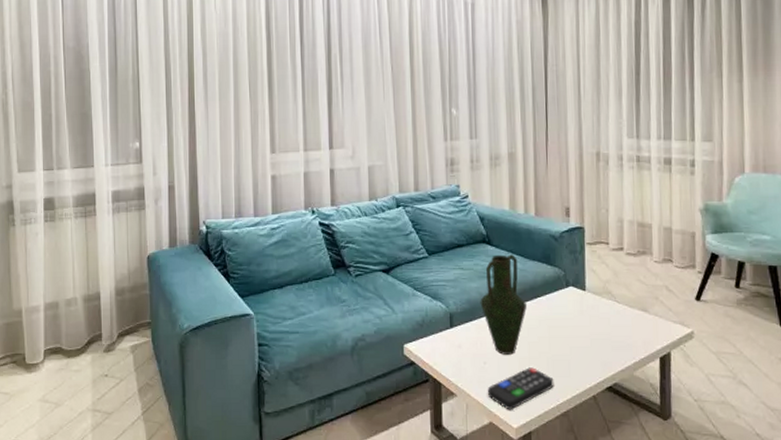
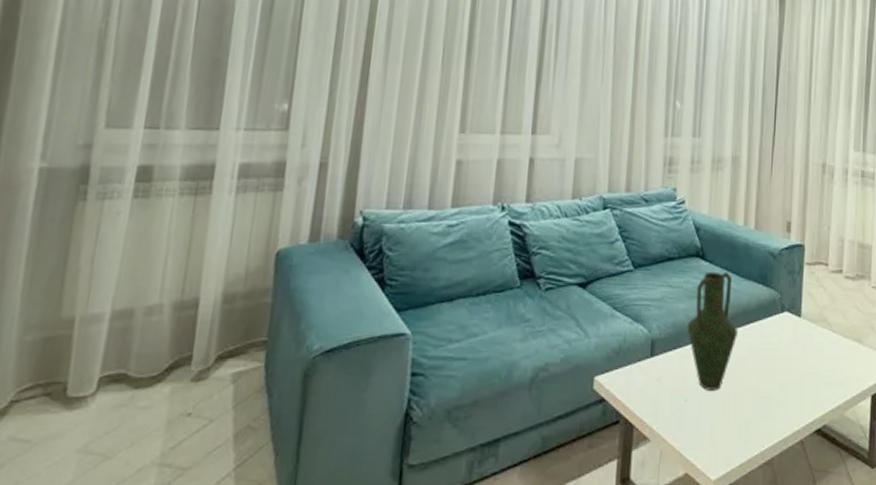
remote control: present [487,367,554,410] -> none [685,406,760,459]

